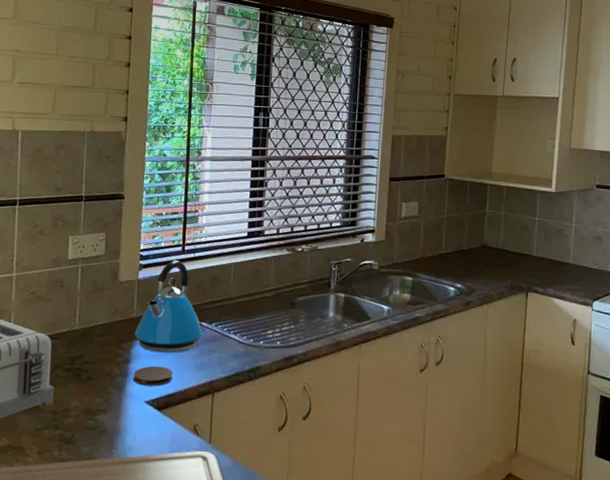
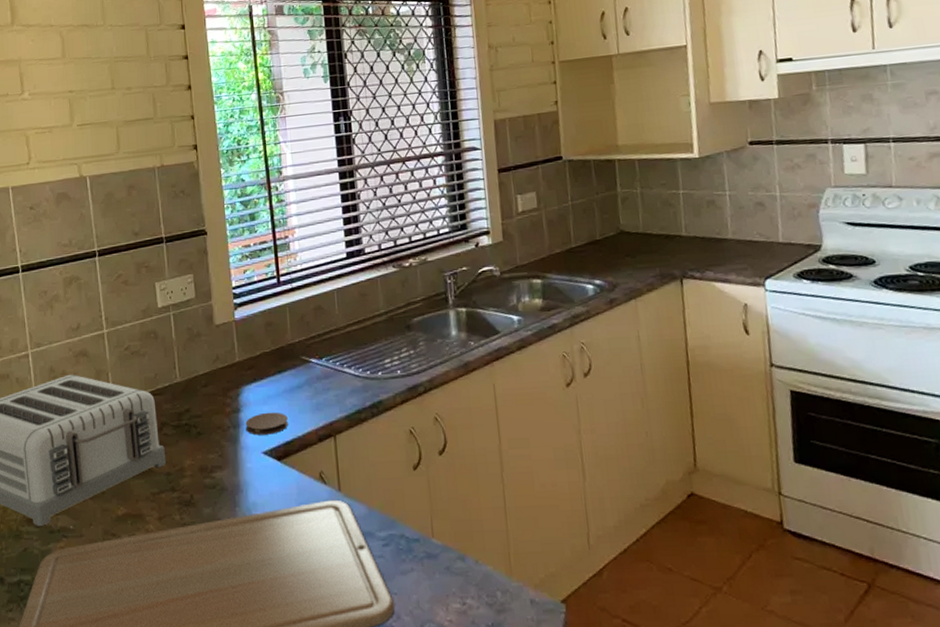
kettle: present [134,260,203,353] -> none [240,294,313,398]

